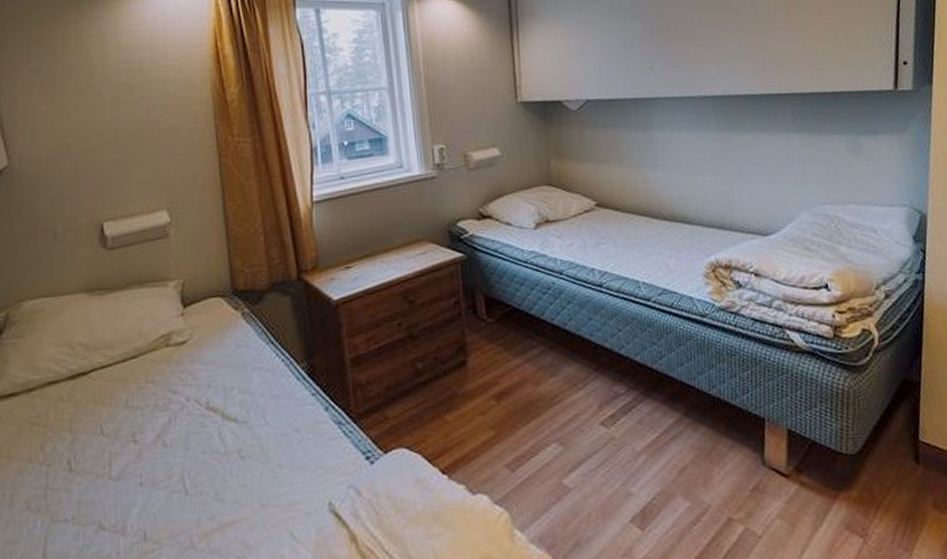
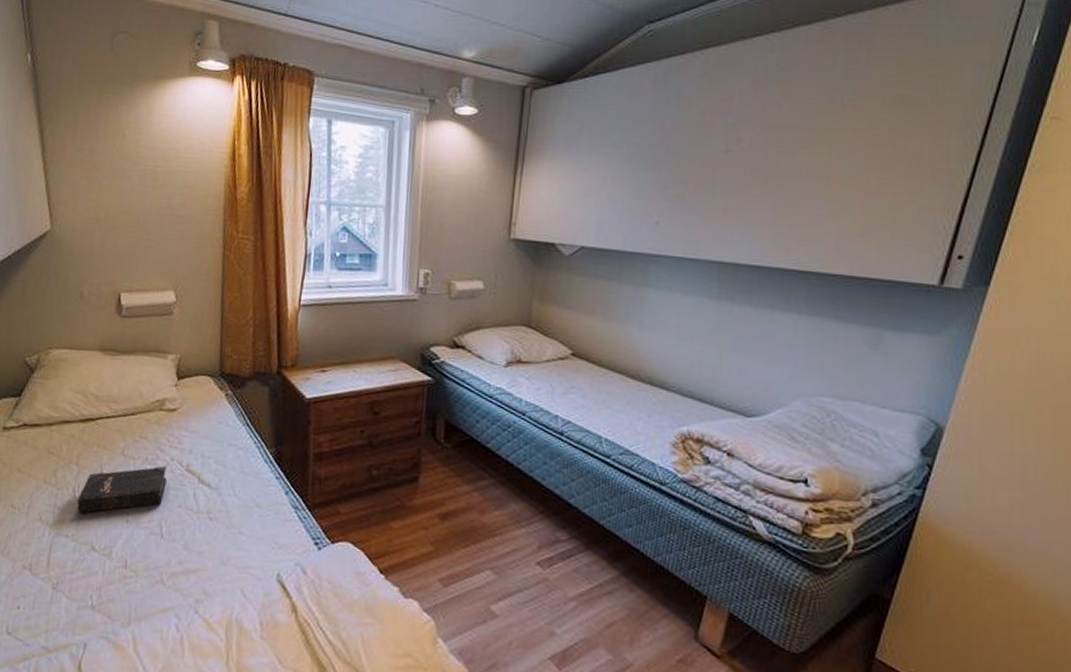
hardback book: none [74,409,184,489] -> present [77,466,167,514]

